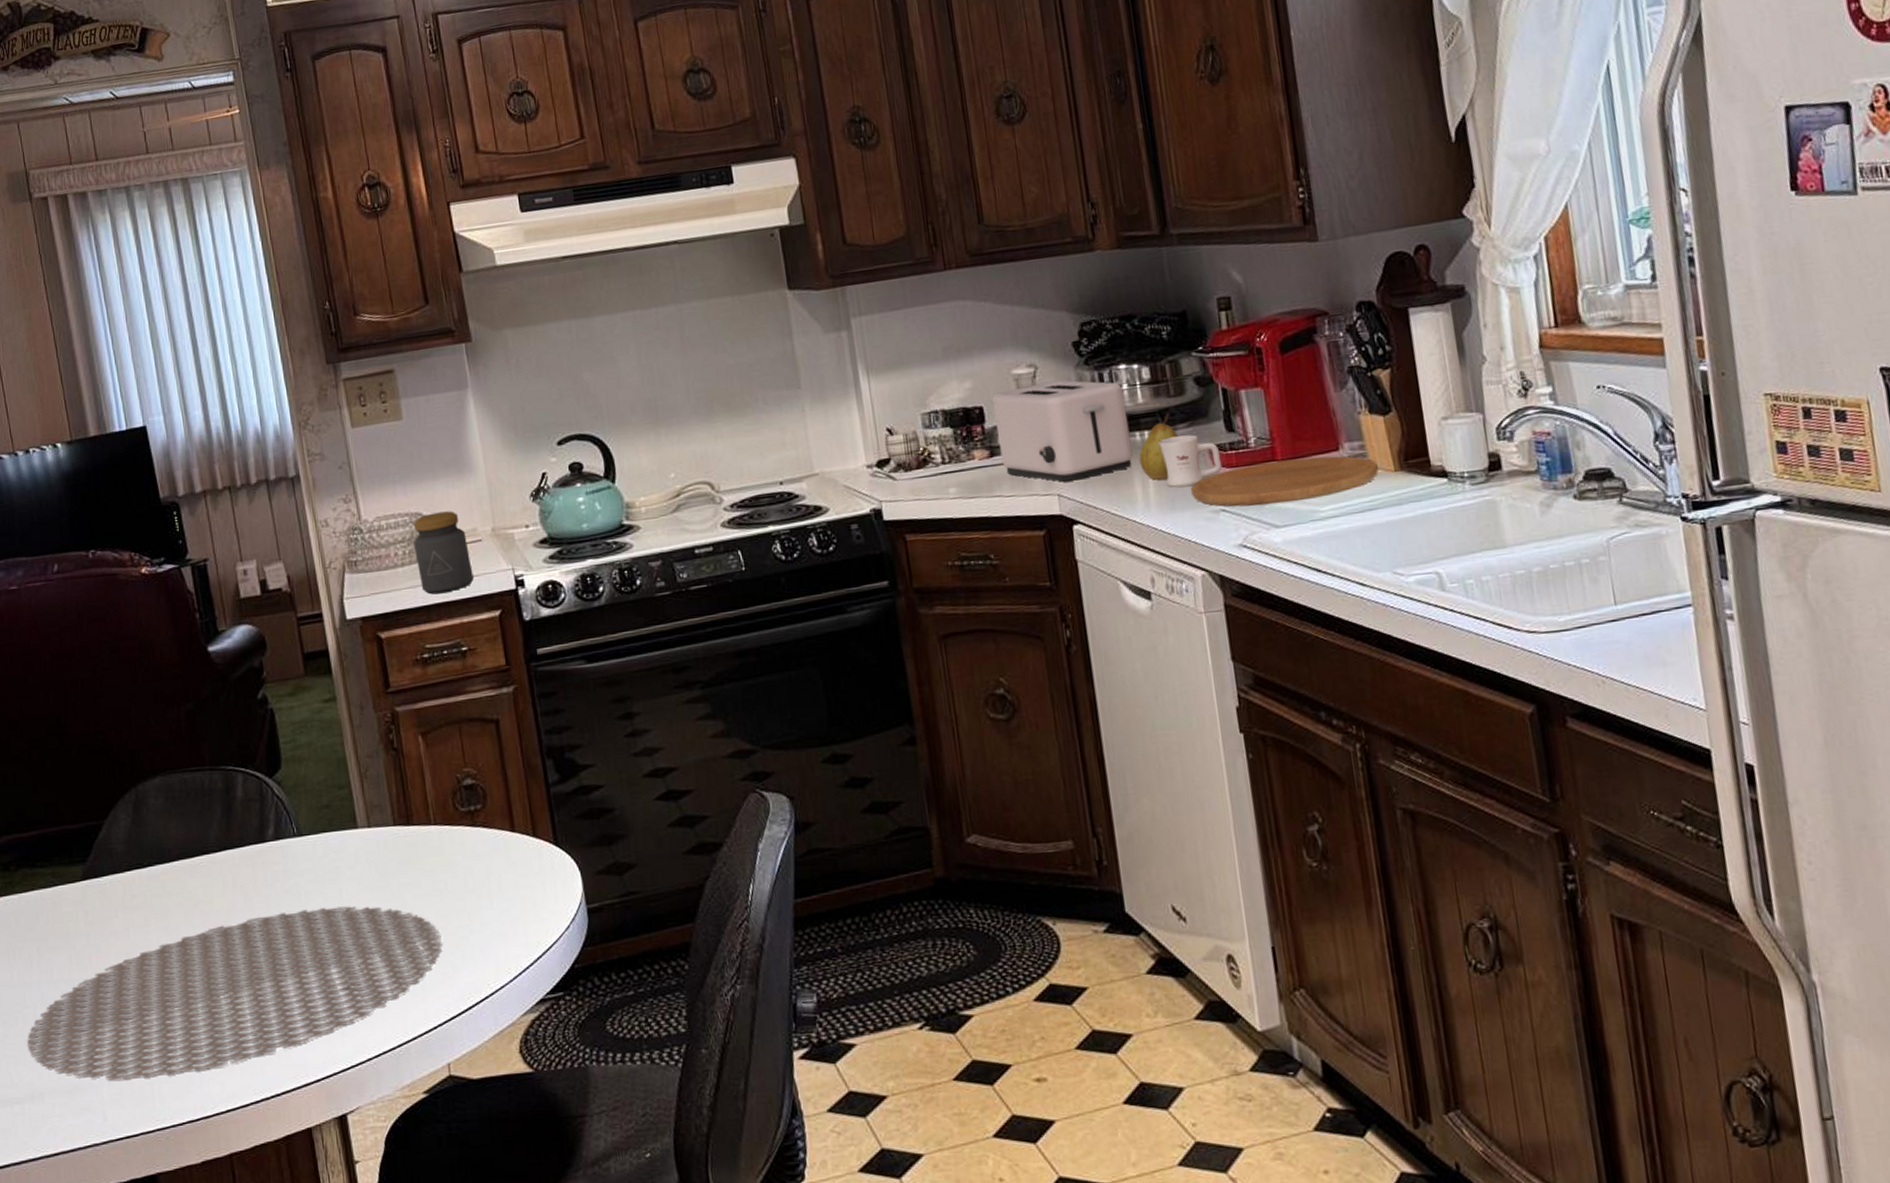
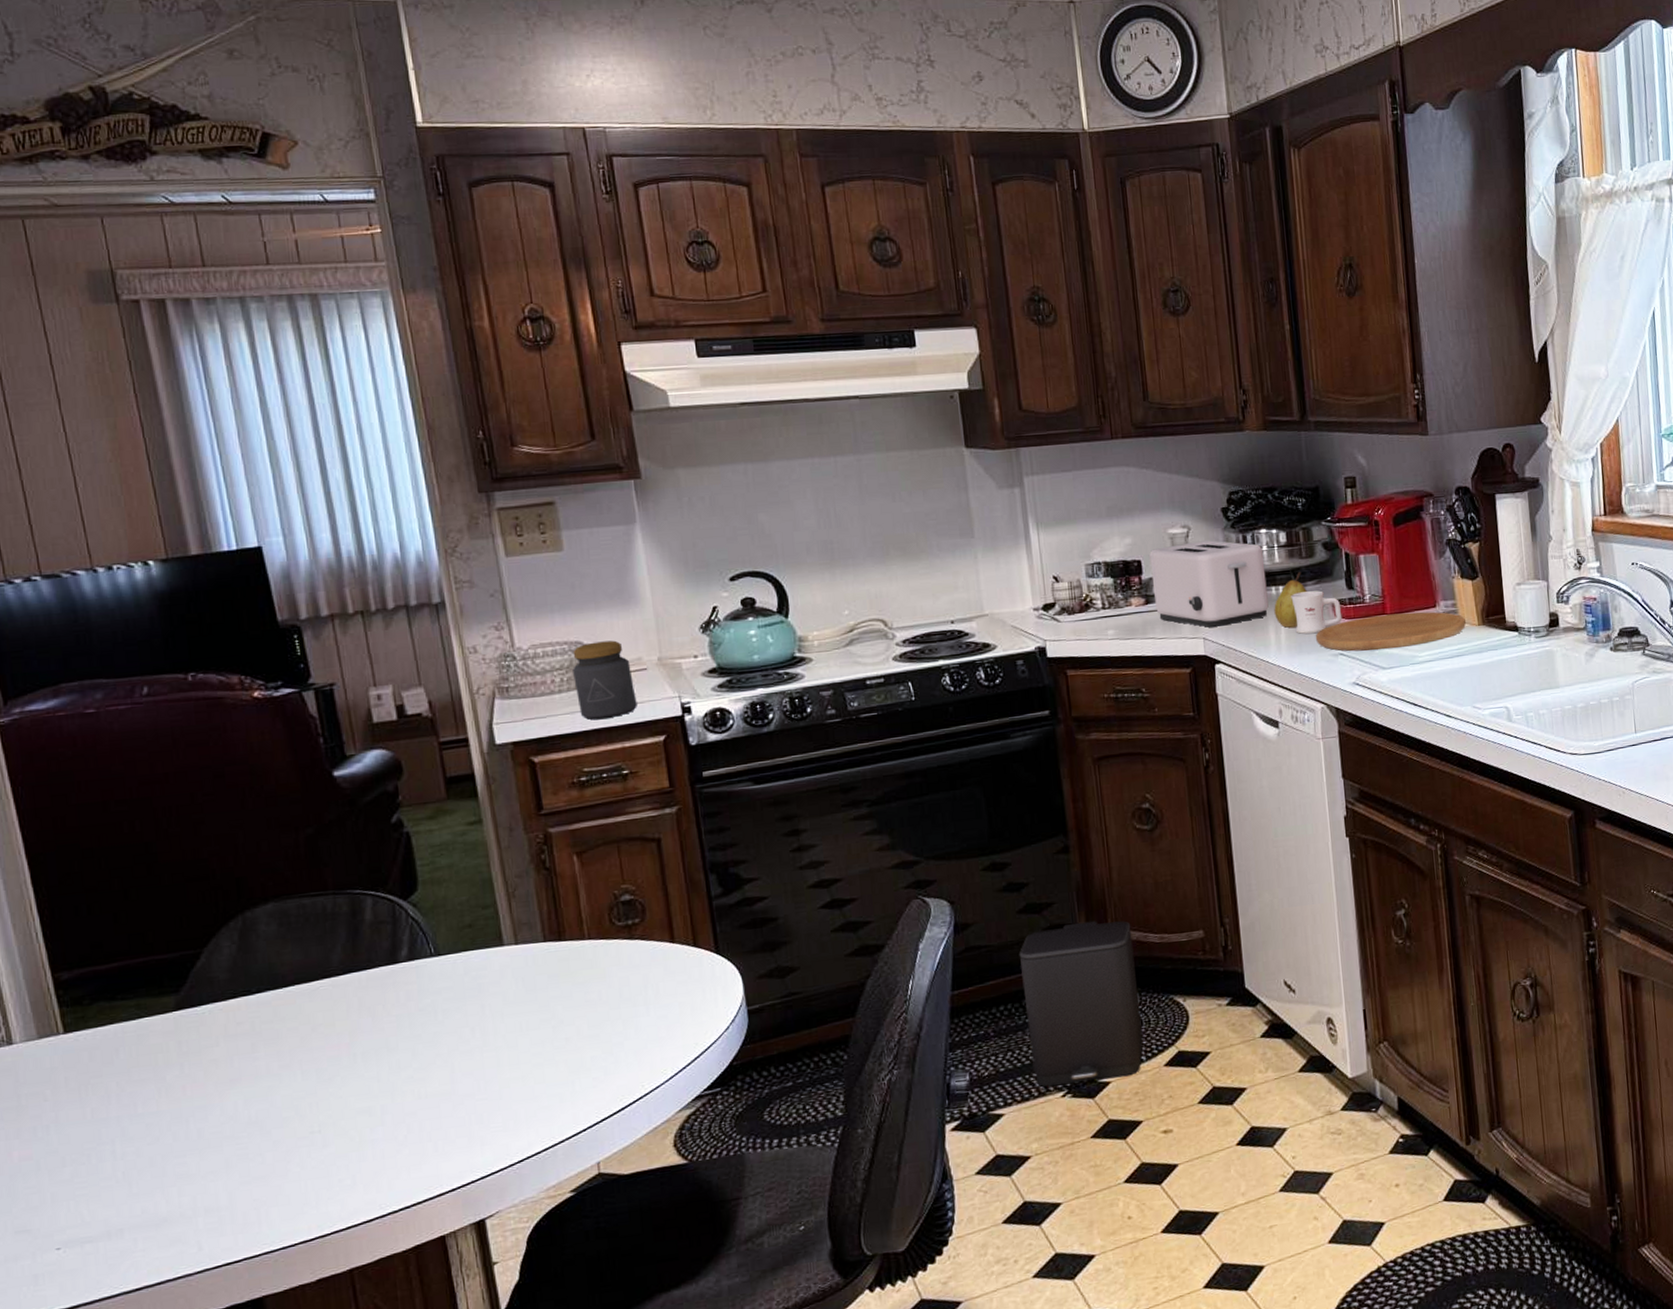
place mat: present [27,905,442,1080] -> none [103,1019,594,1210]
pedal bin: none [865,824,1009,1017] -> present [1019,920,1143,1087]

